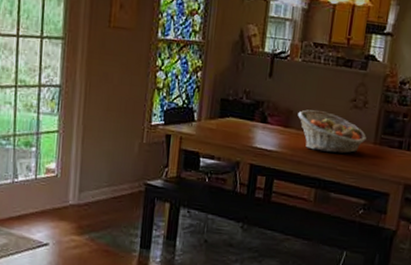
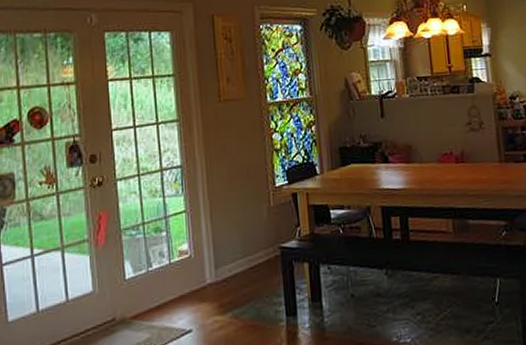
fruit basket: present [298,109,367,154] -> none [417,140,491,180]

